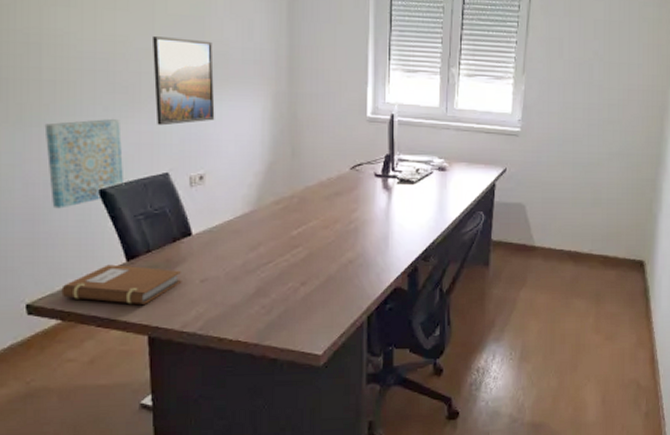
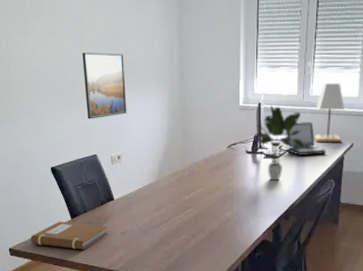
wall art: present [44,118,124,209] -> none [14,115,67,182]
potted plant: none [380,117,451,212] -> present [251,104,307,181]
laptop: none [419,140,475,182] -> present [281,122,327,155]
lamp: none [460,93,495,167] -> present [315,82,344,143]

